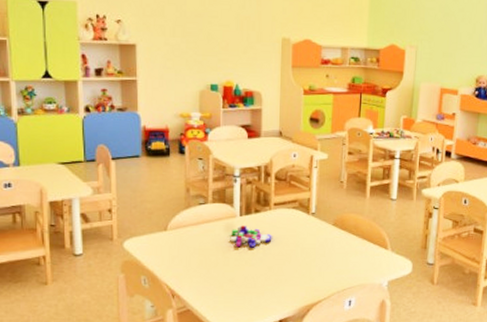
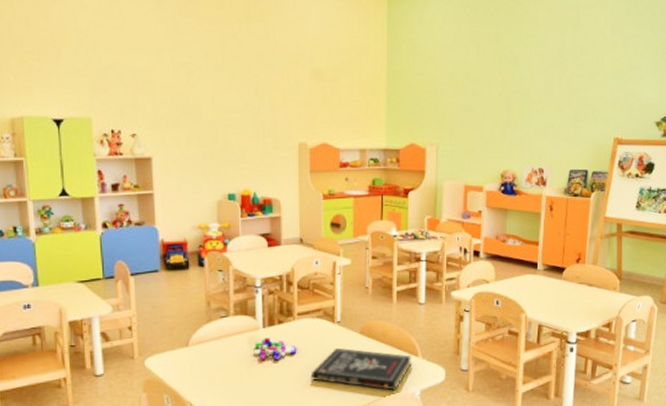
book: none [284,237,381,281] -> present [311,347,411,391]

